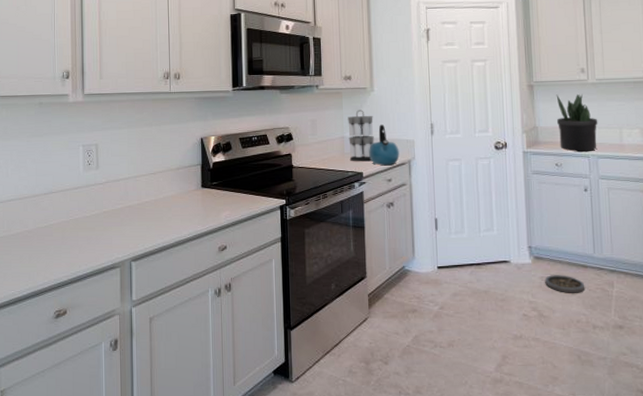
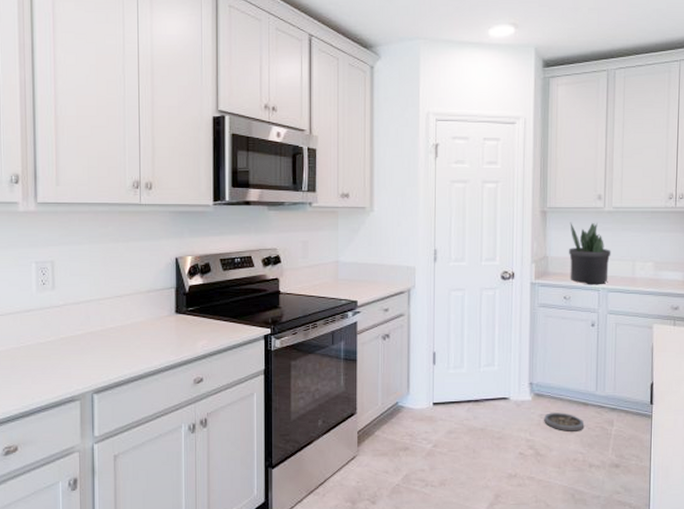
spice rack: present [348,110,374,162] -> none [343,232,372,289]
kettle: present [369,124,399,166] -> none [365,249,398,294]

